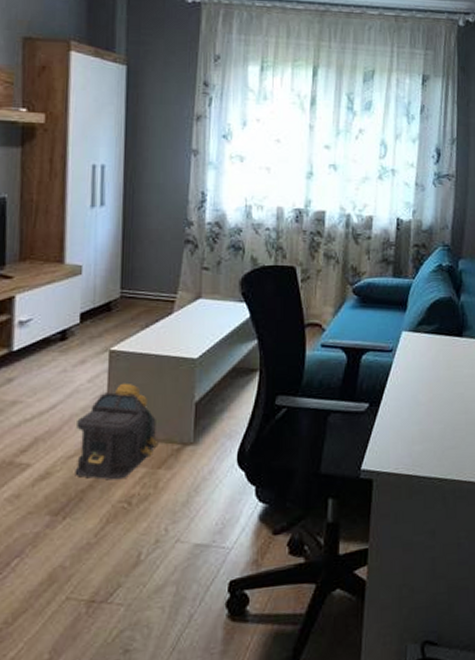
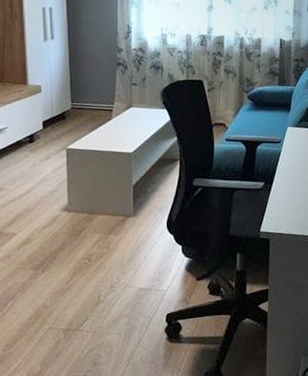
backpack: present [75,383,159,480] -> none [47,172,108,244]

